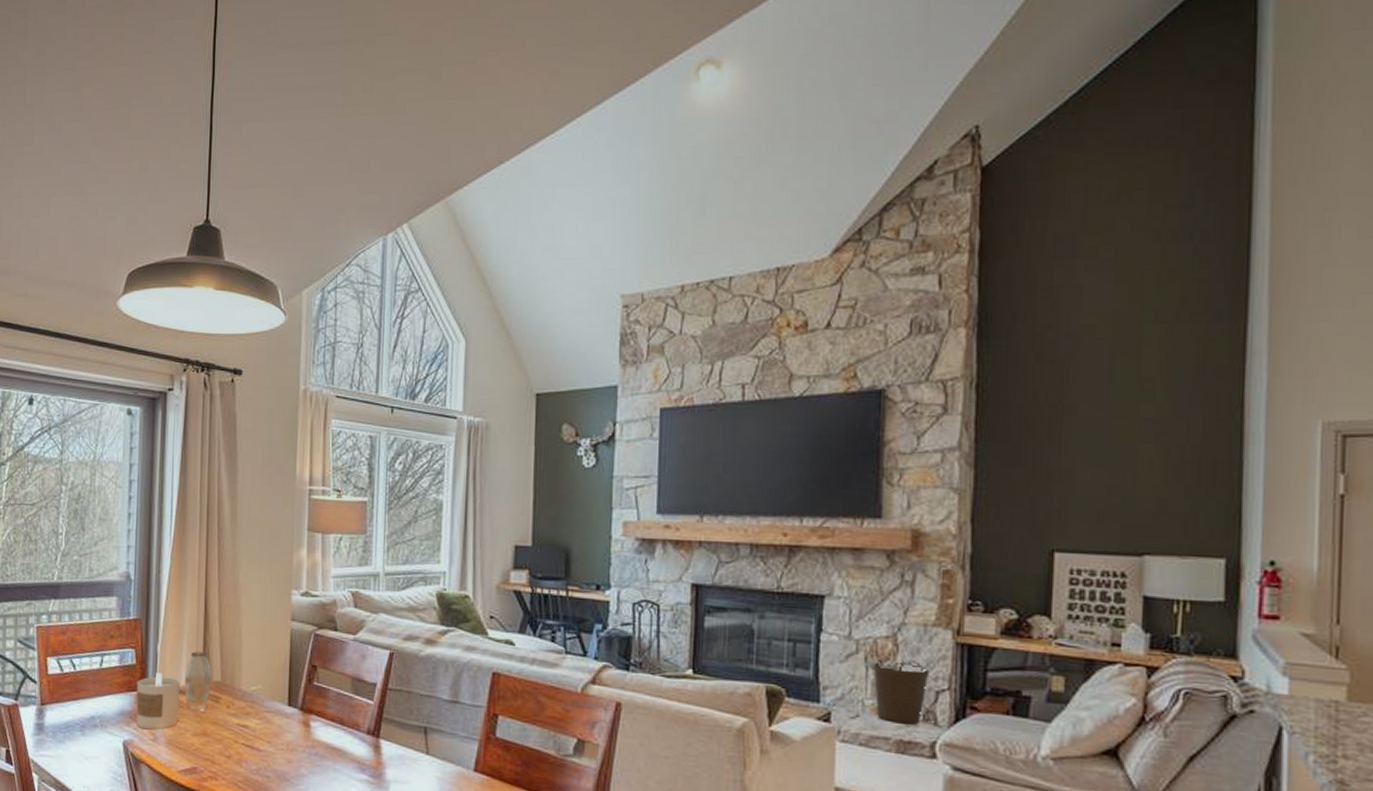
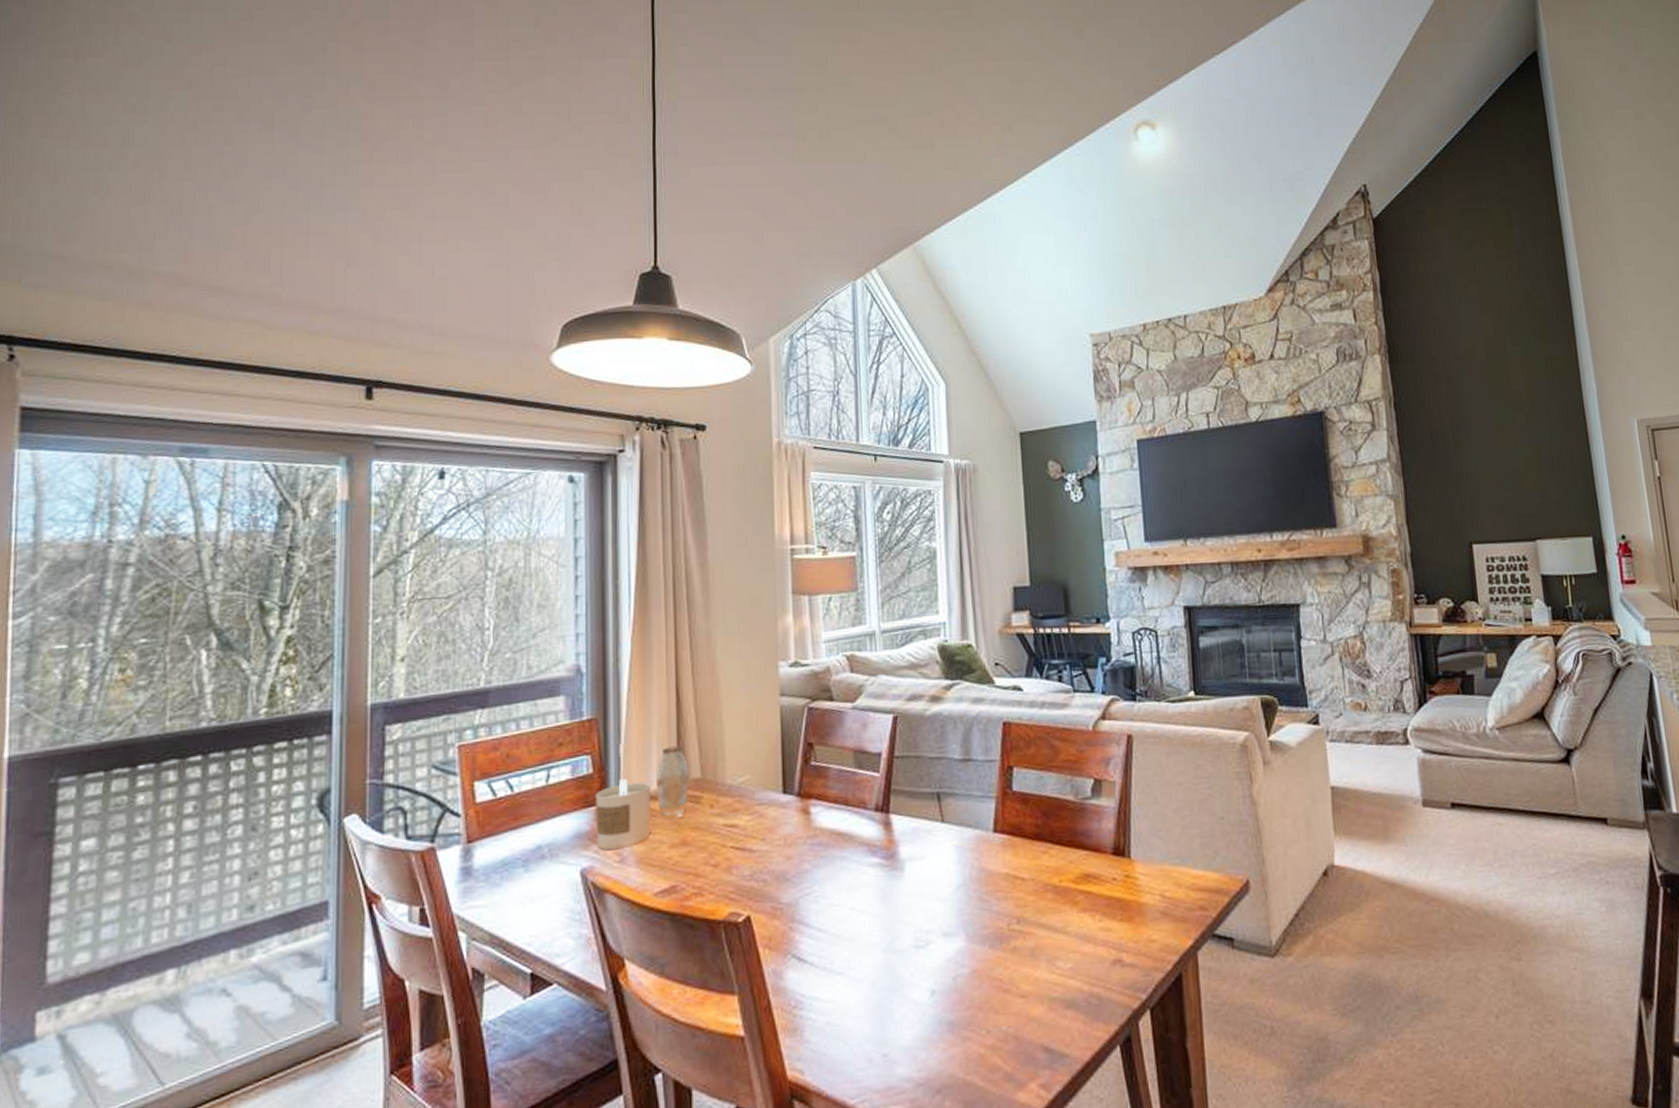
basket: present [873,660,928,725] -> none [1347,655,1393,717]

